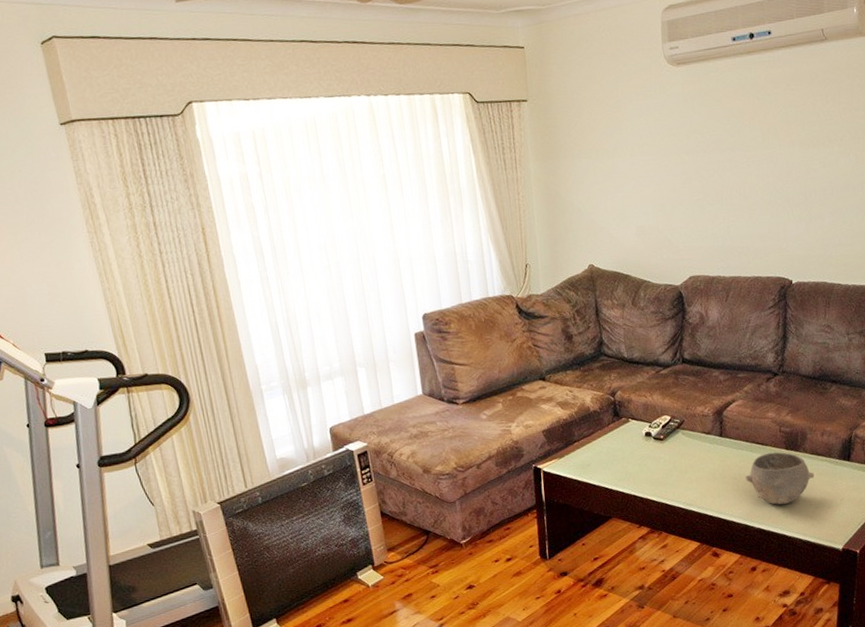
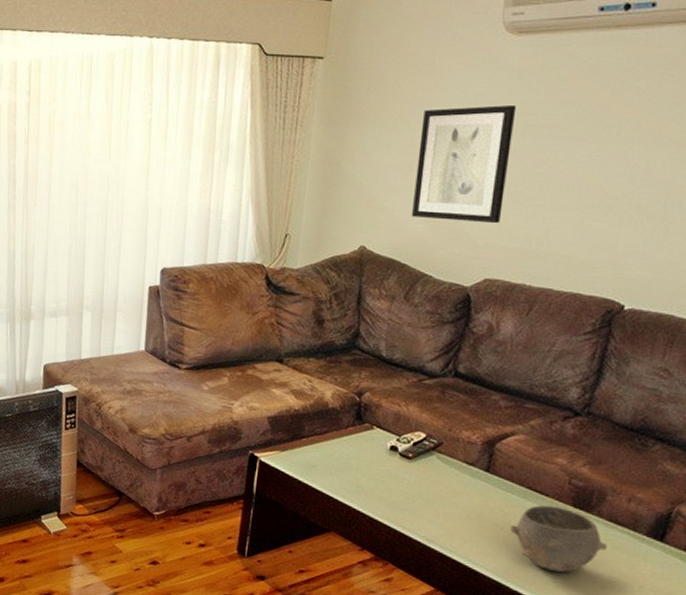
wall art: none [618,127,693,233] -> present [412,105,517,224]

